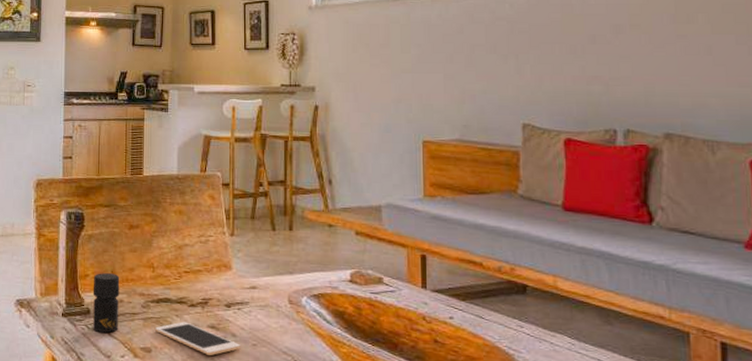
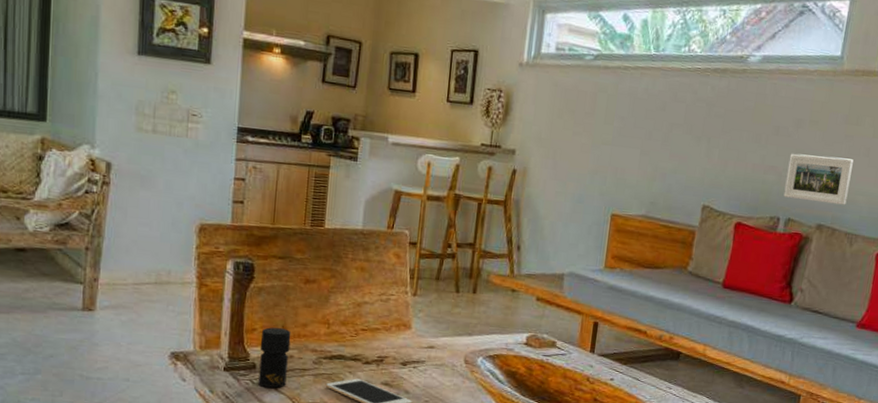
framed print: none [614,59,696,110] -> present [783,153,854,205]

